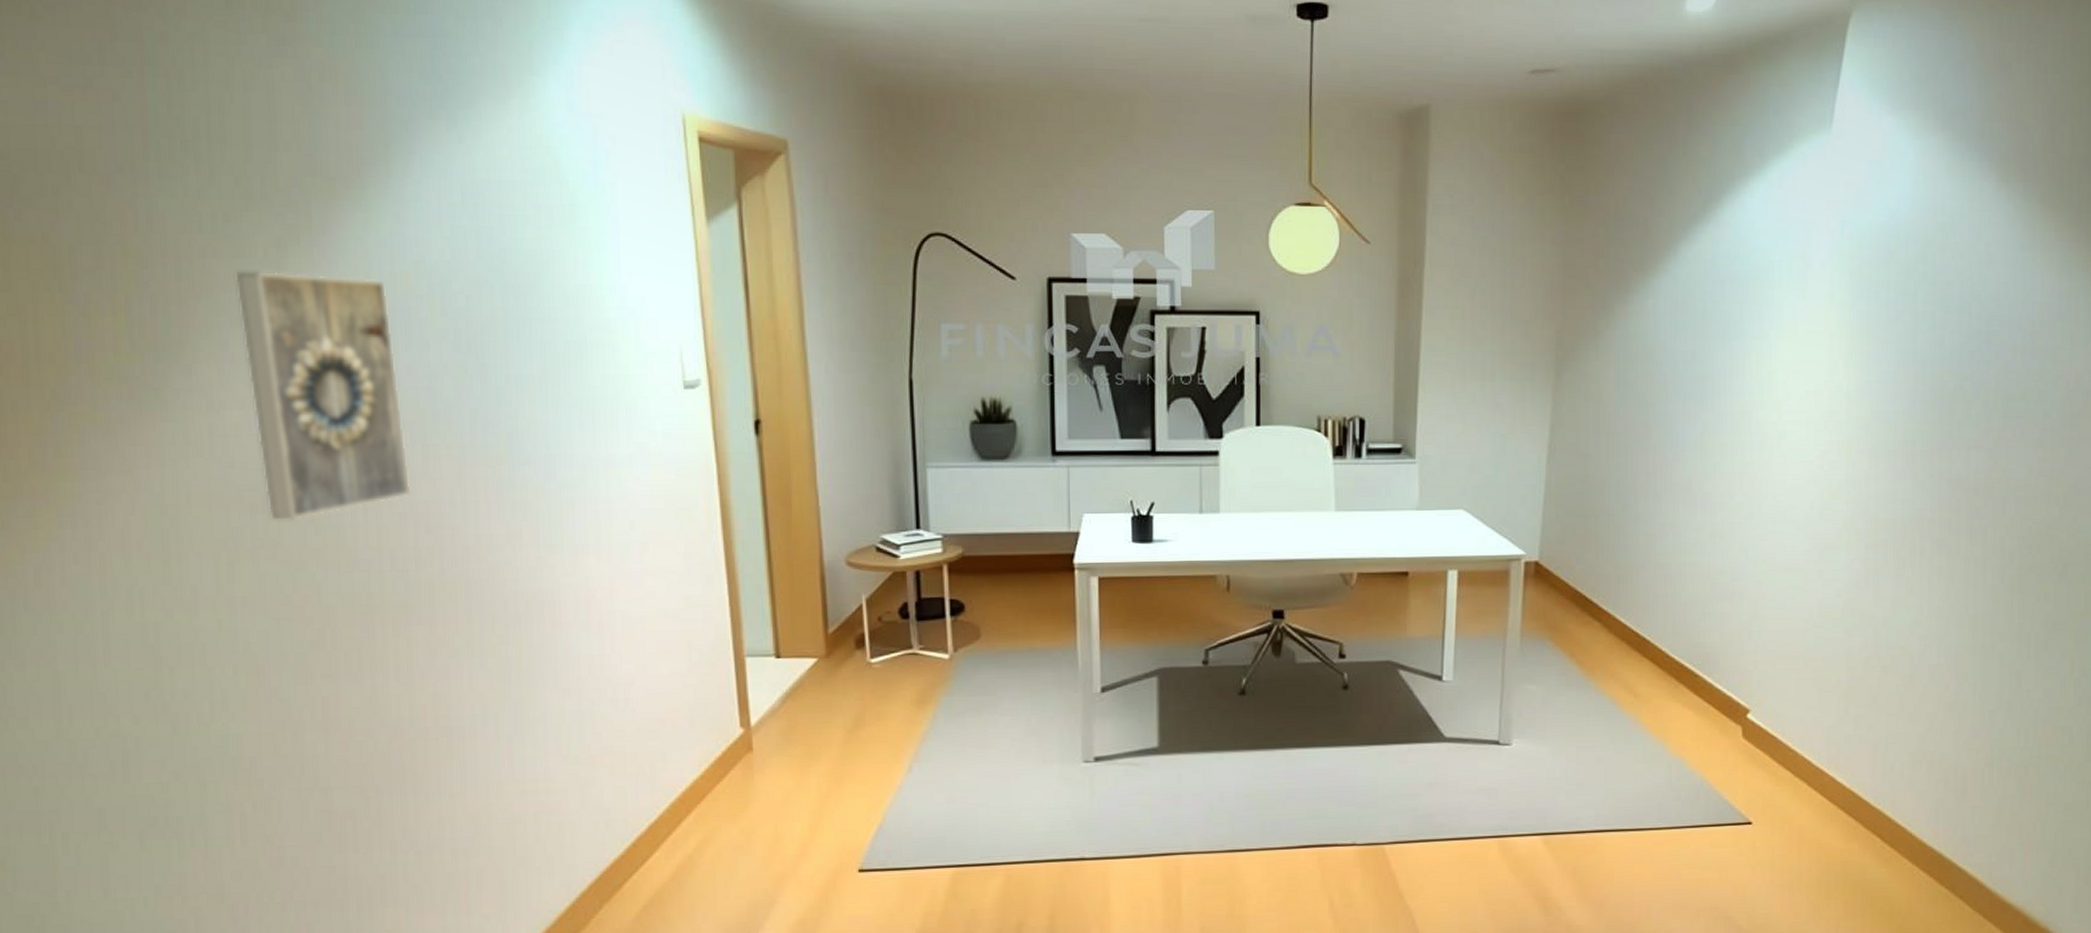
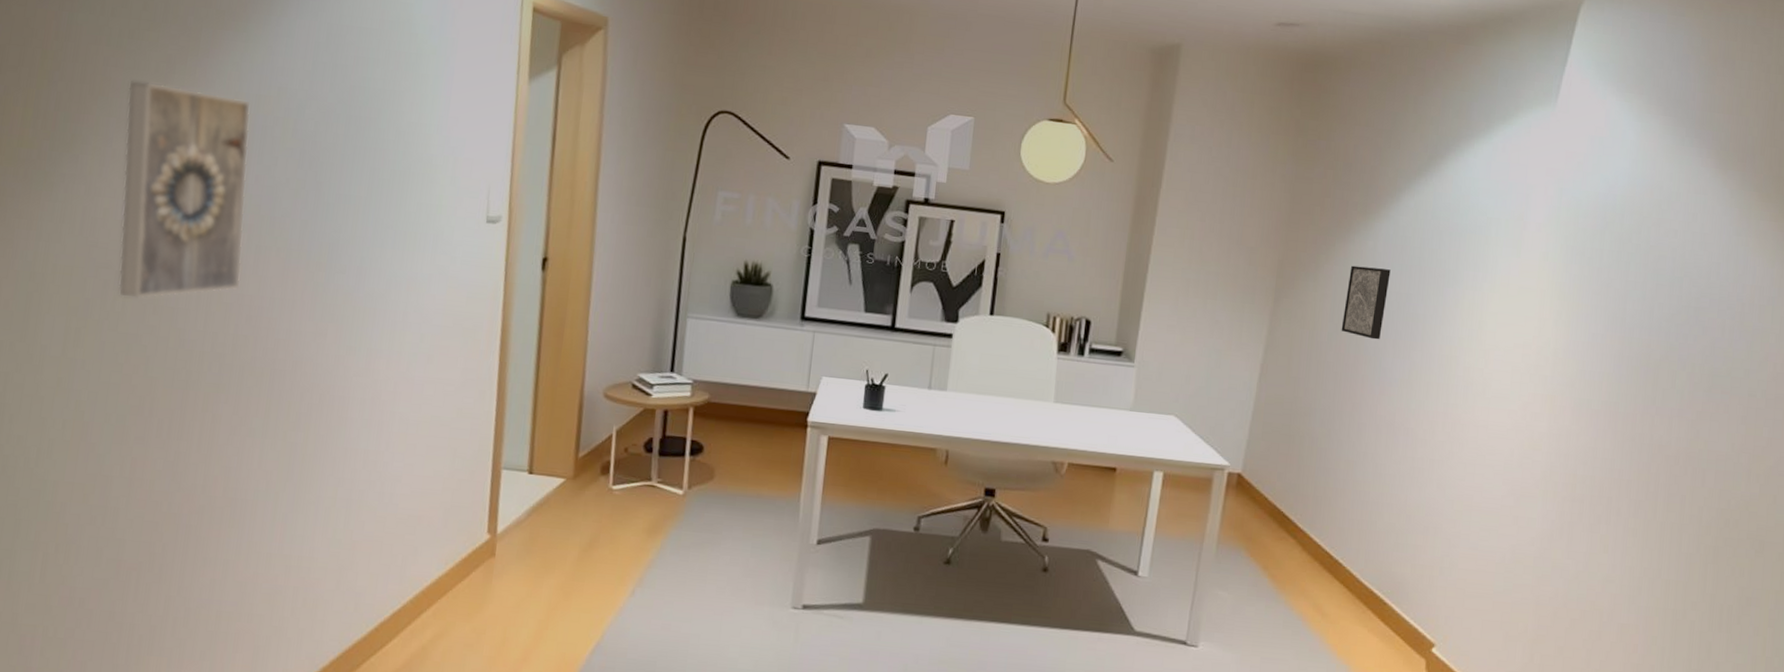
wall art: none [1628,328,1674,404] -> present [1341,265,1391,340]

